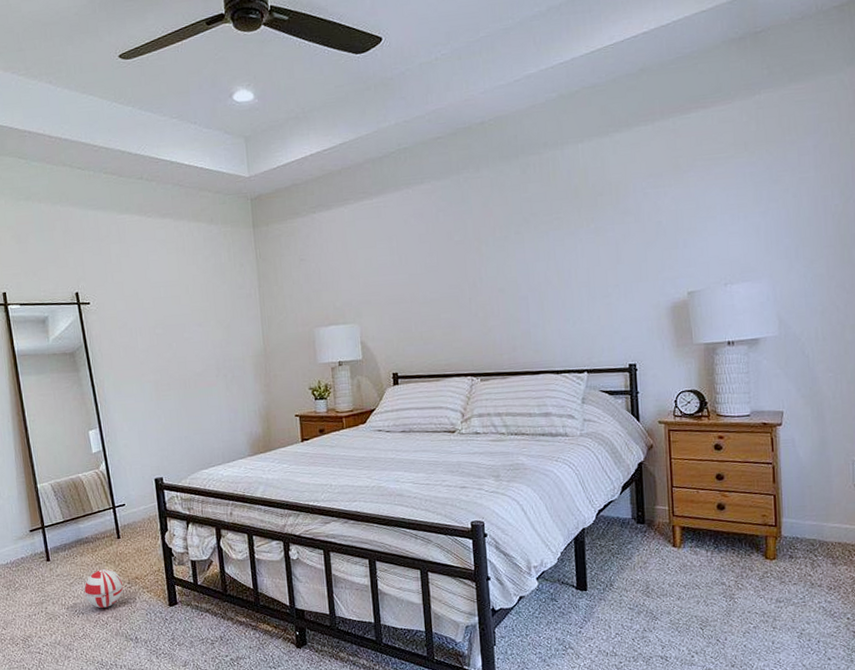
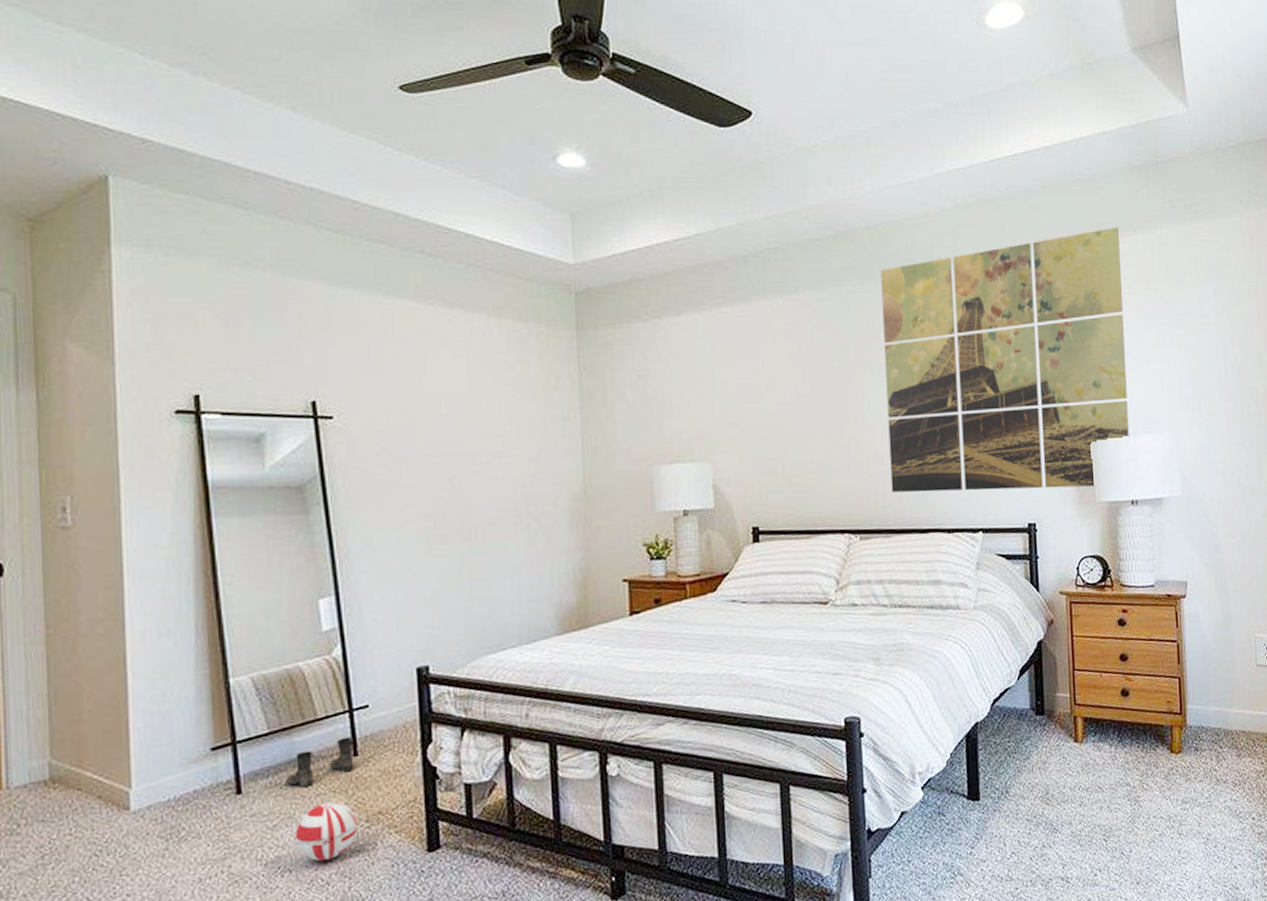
boots: none [76,525,118,558] -> present [286,737,354,787]
wall art: none [494,97,726,342] -> present [880,227,1129,493]

